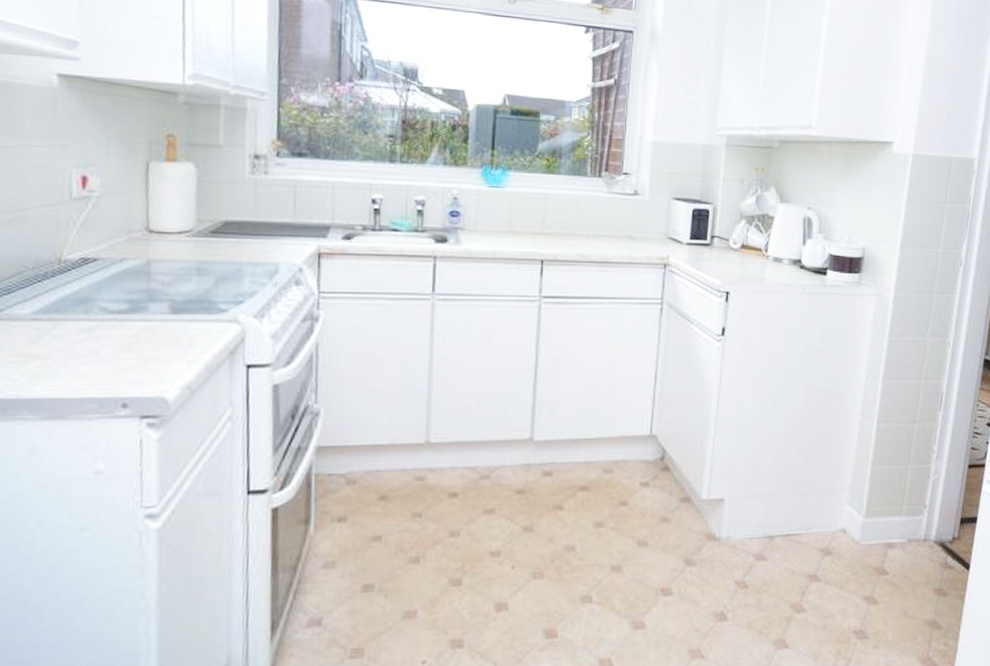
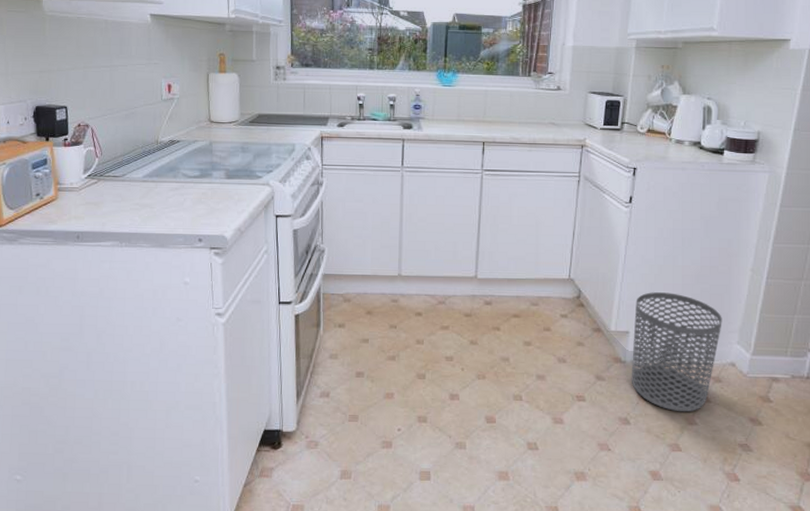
waste bin: none [727,446,831,598] -> present [631,292,722,412]

